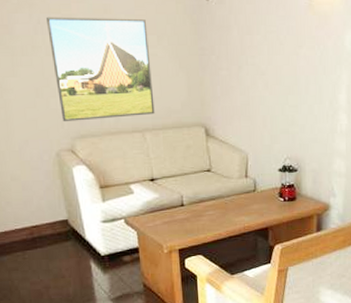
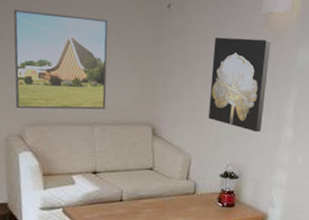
wall art: none [258,25,317,123] -> present [209,37,271,133]

